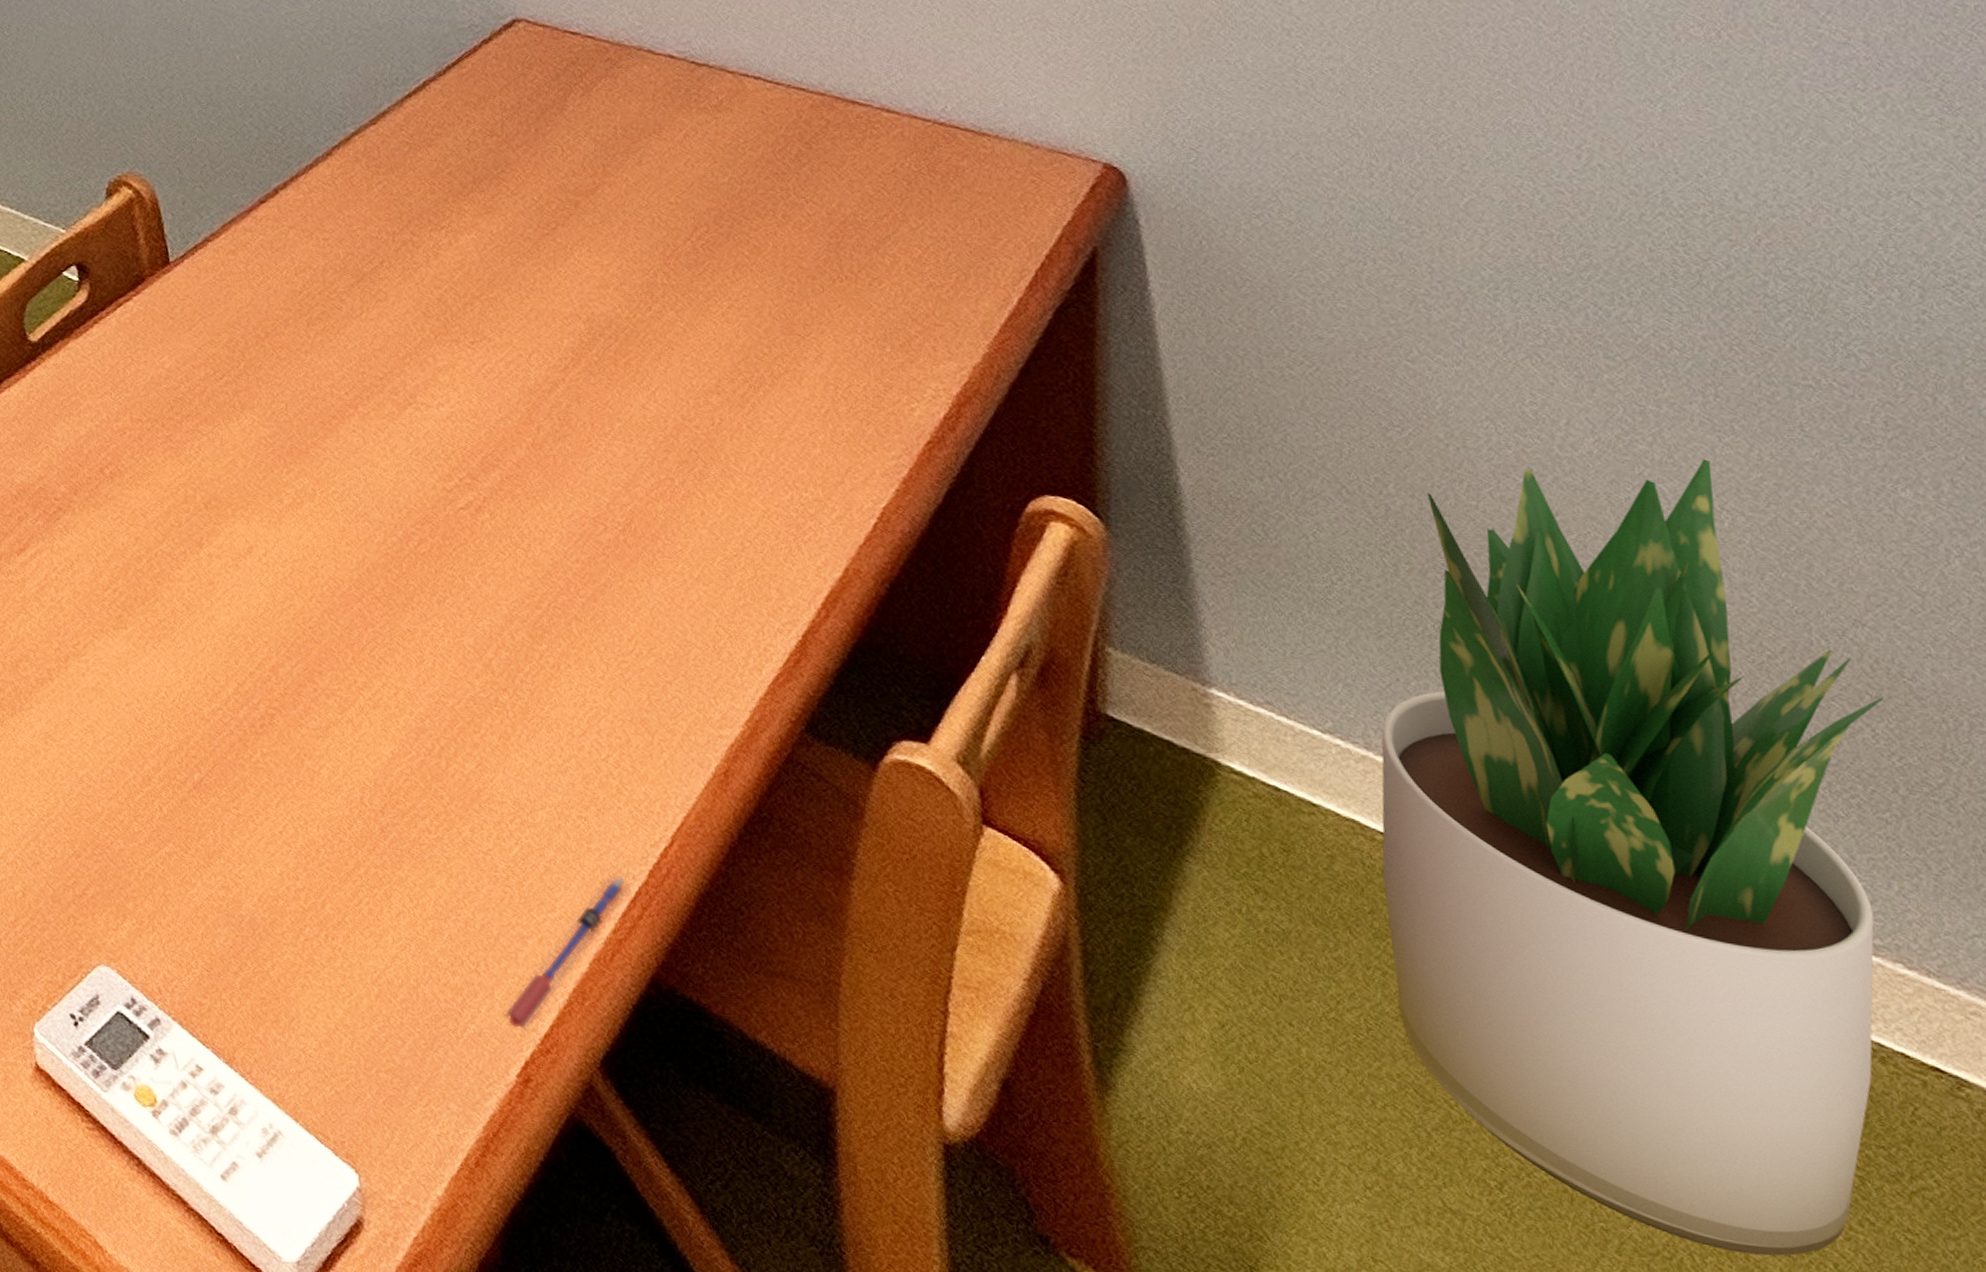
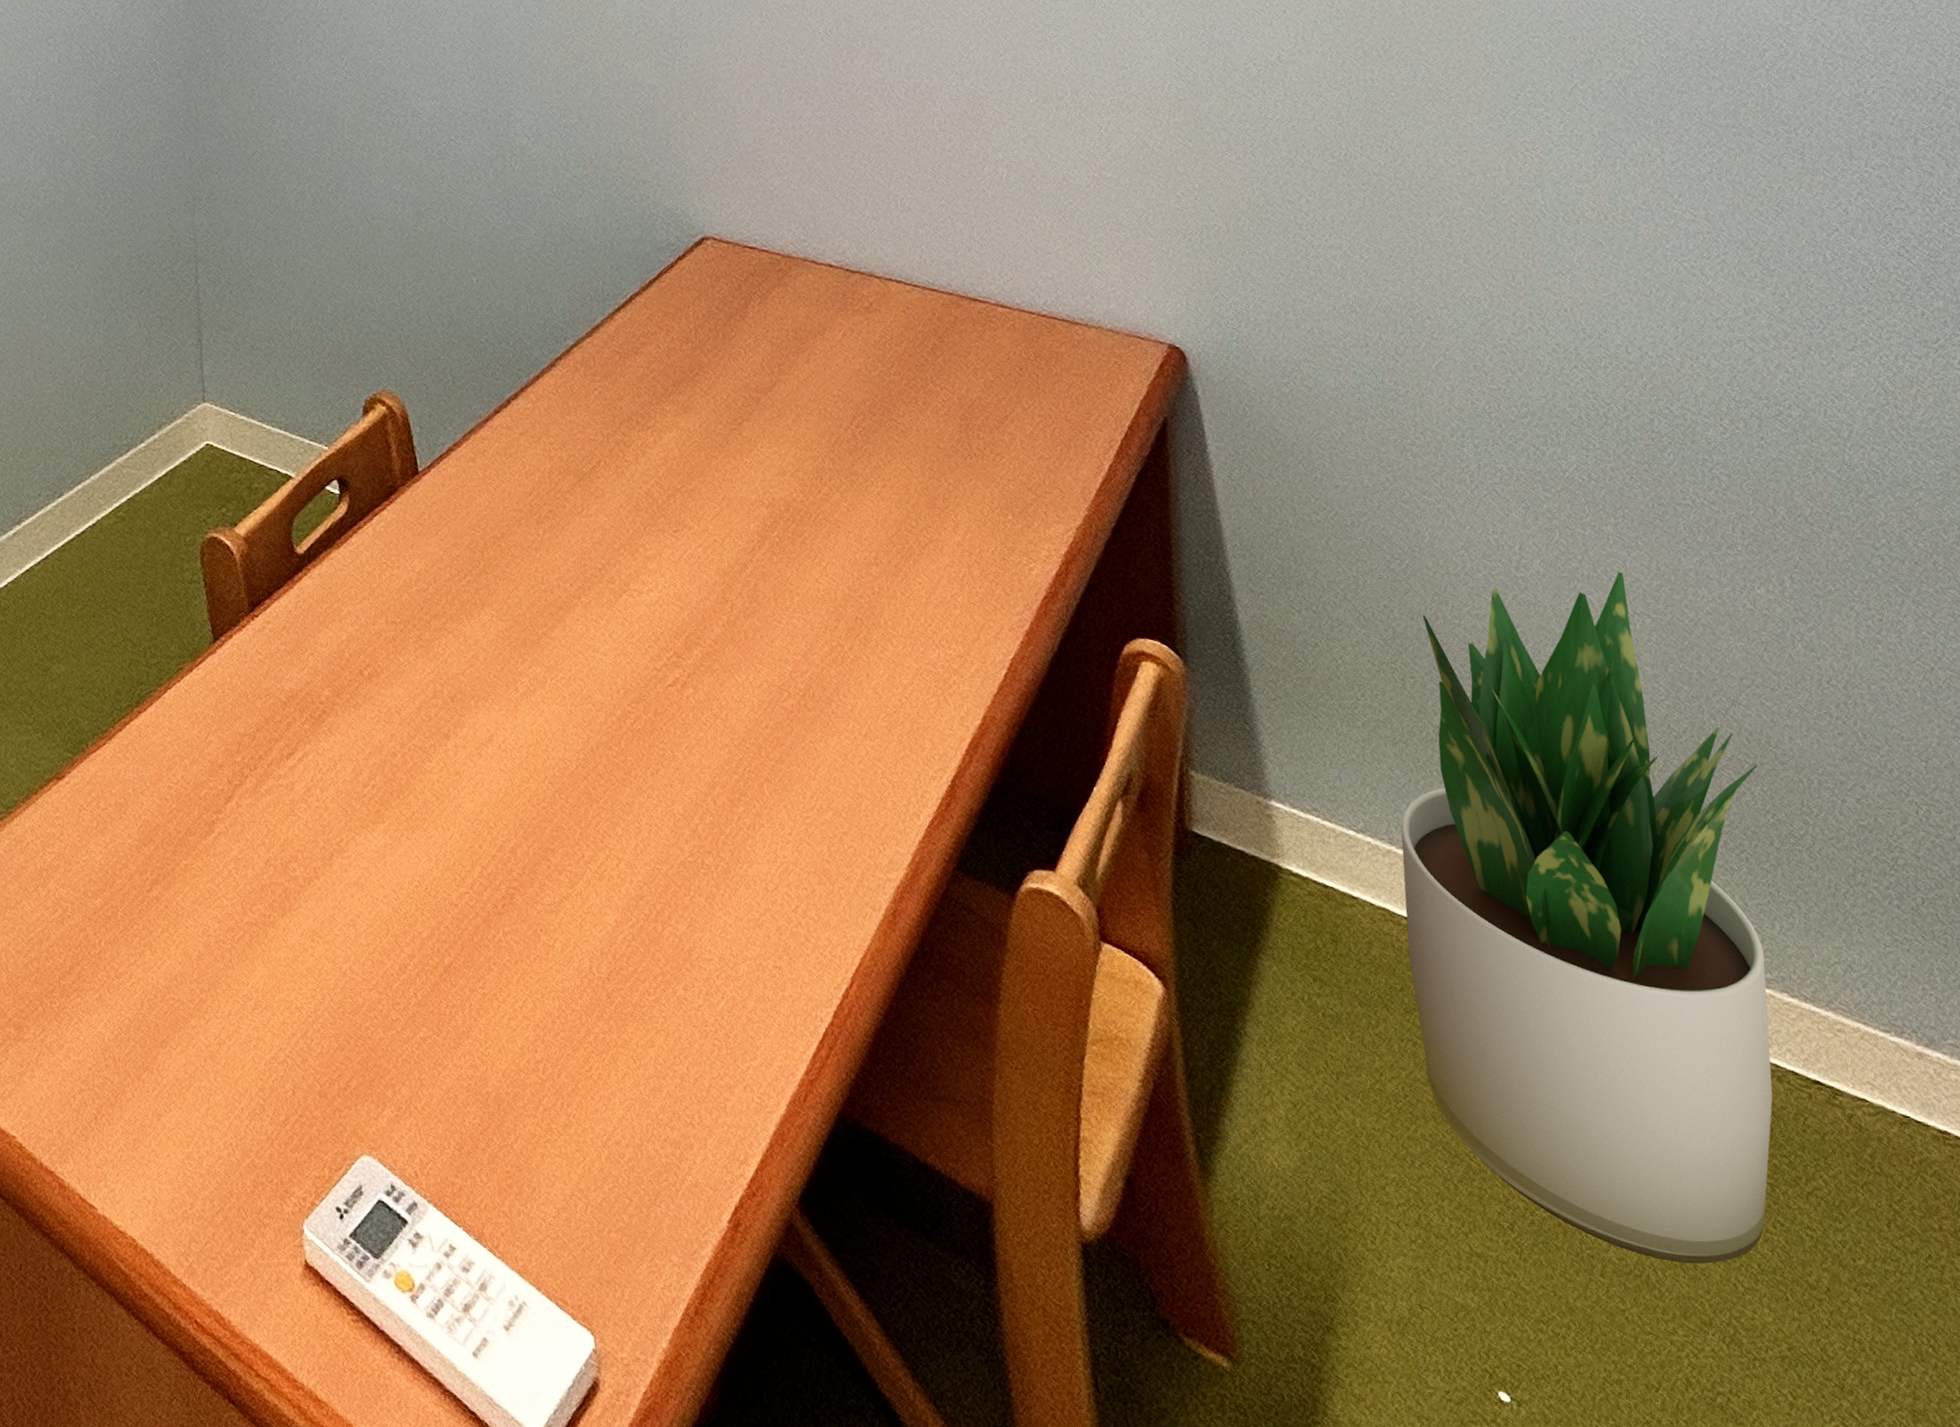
pen: present [503,875,630,1029] -> none [715,1019,819,1176]

